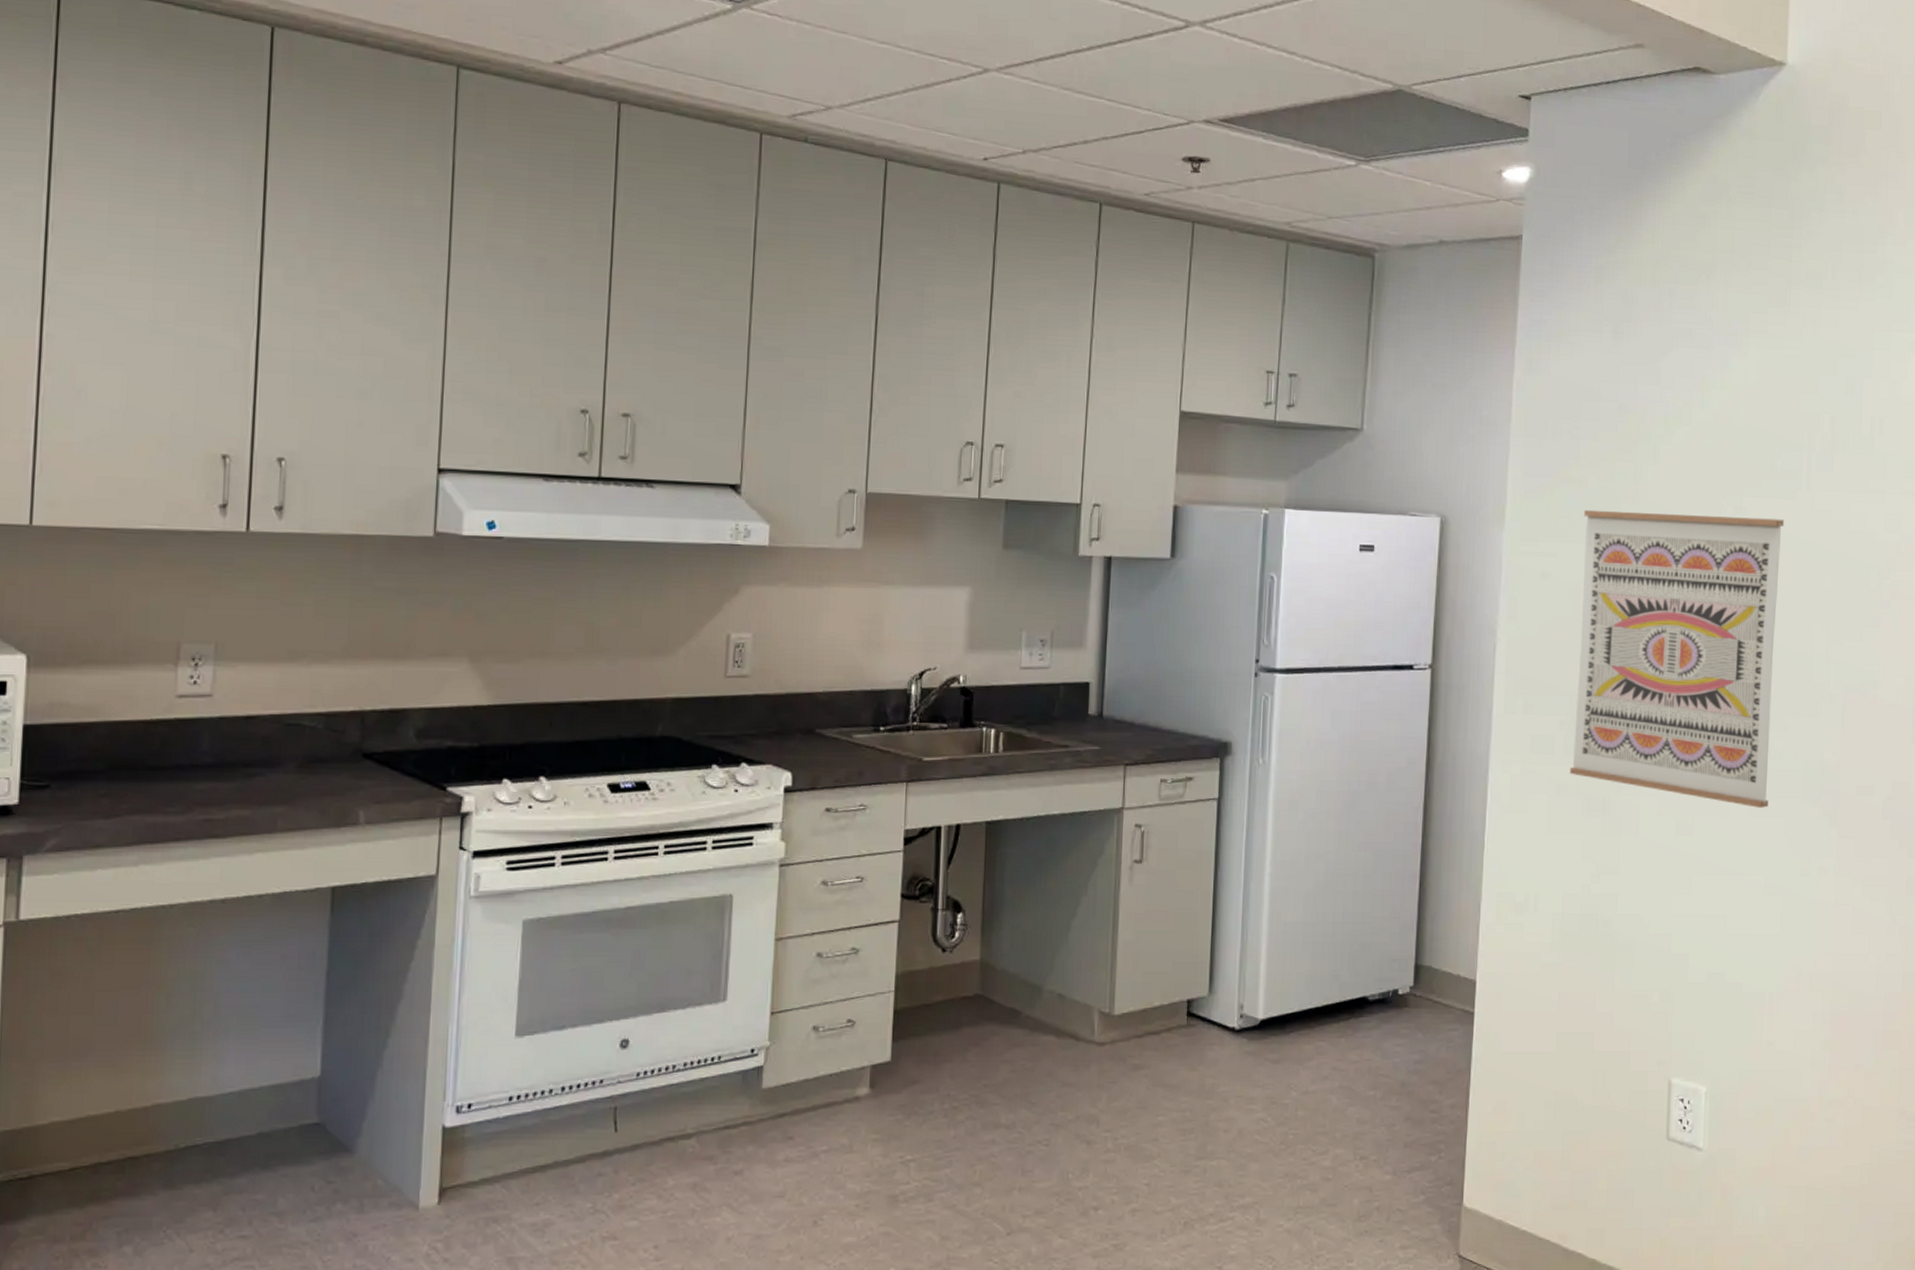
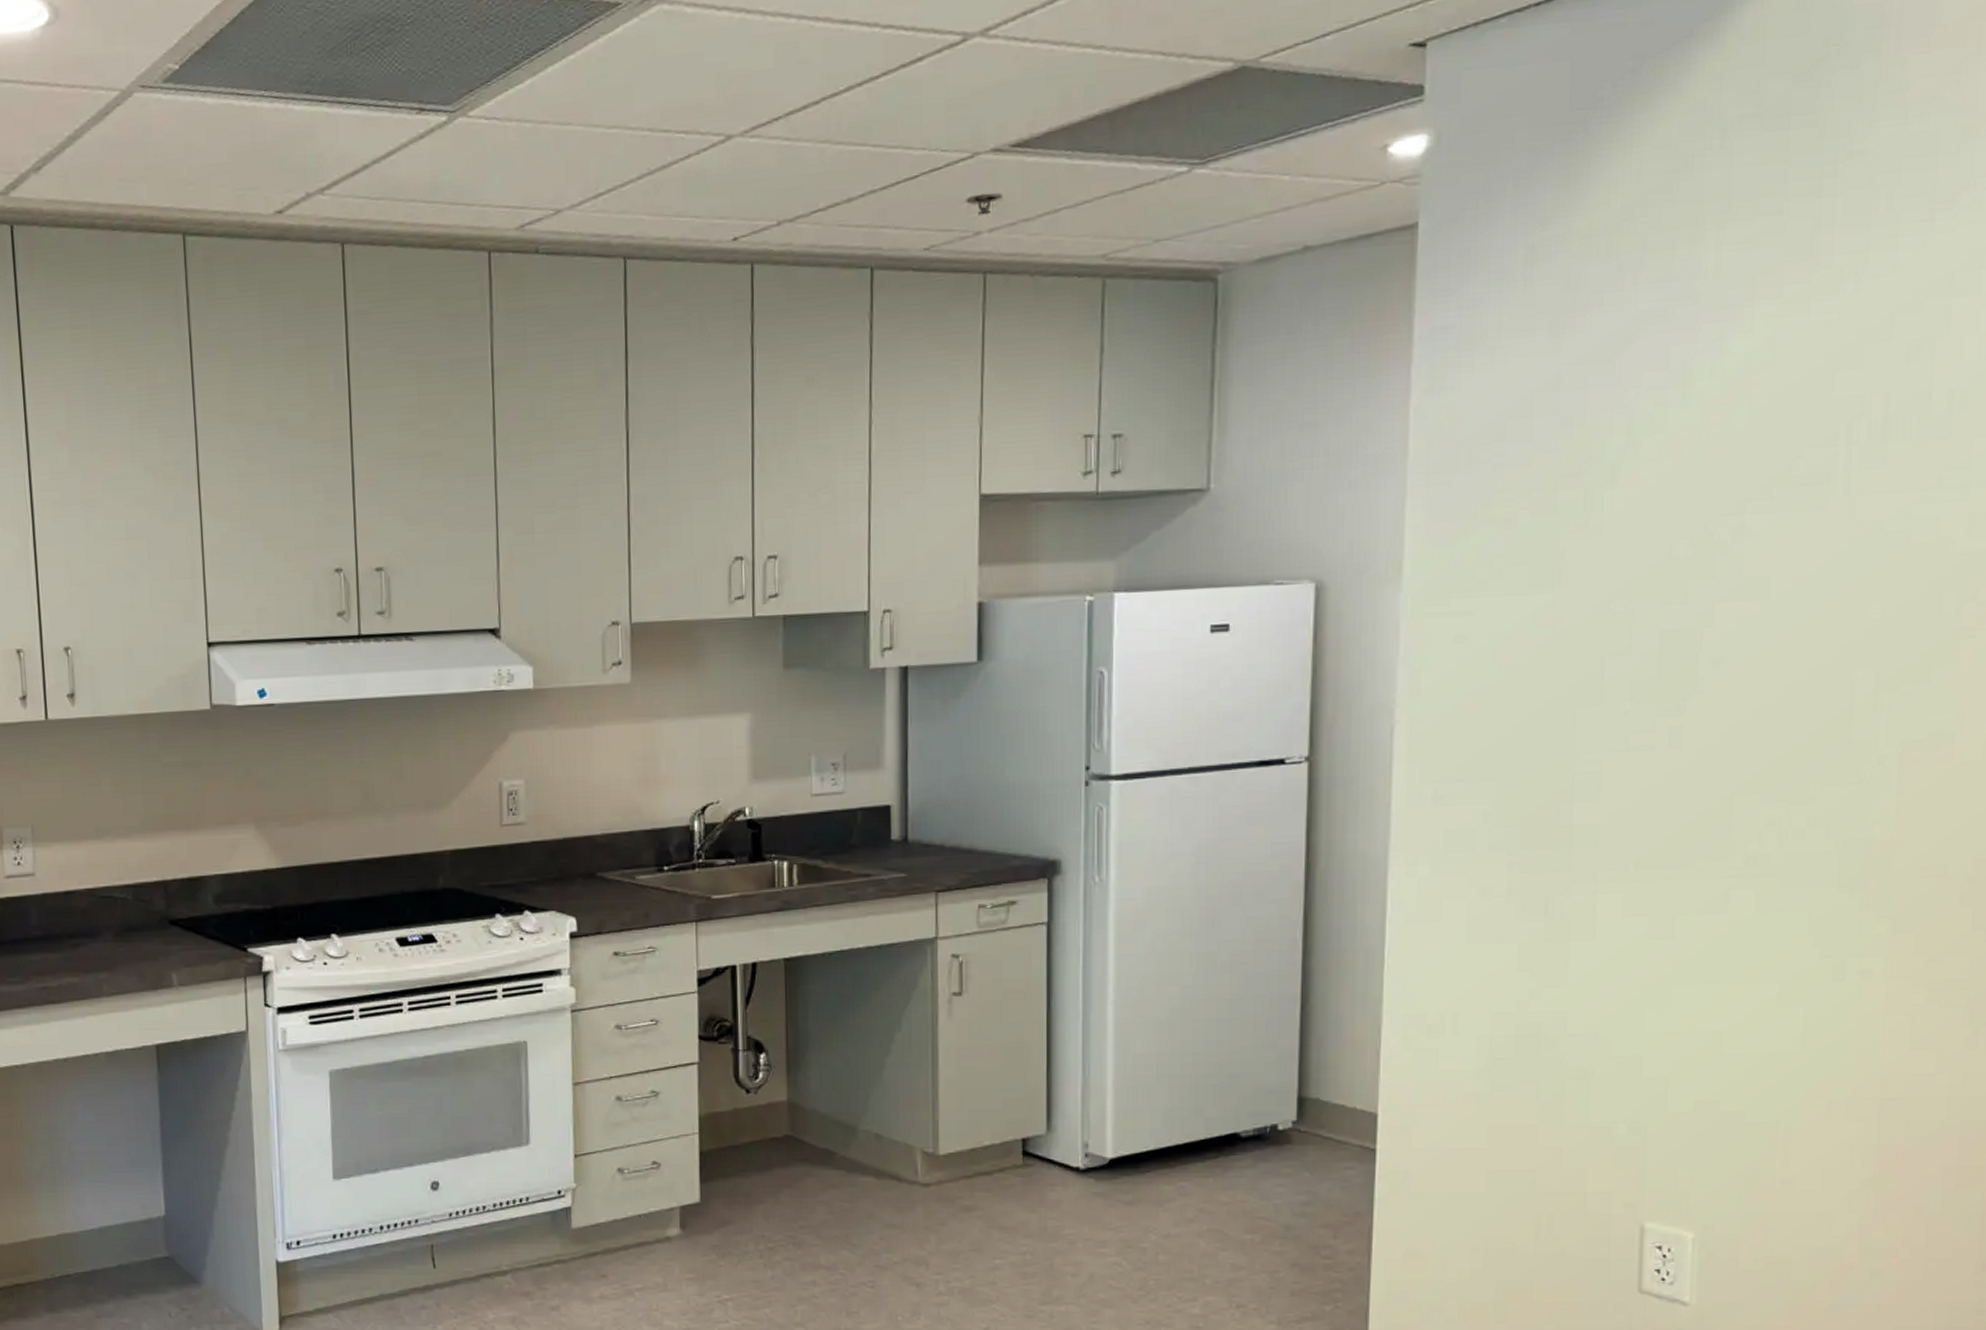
wall art: present [1569,509,1785,808] -> none [1497,538,1809,901]

